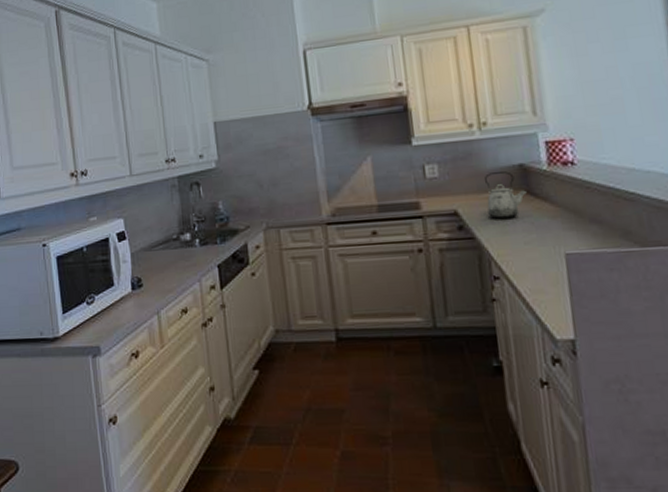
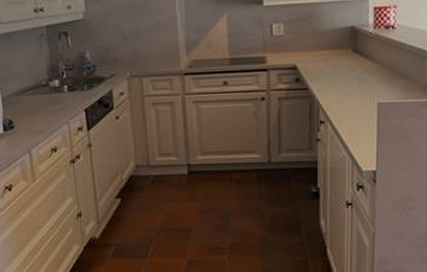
kettle: present [485,171,528,220] -> none [321,32,355,74]

